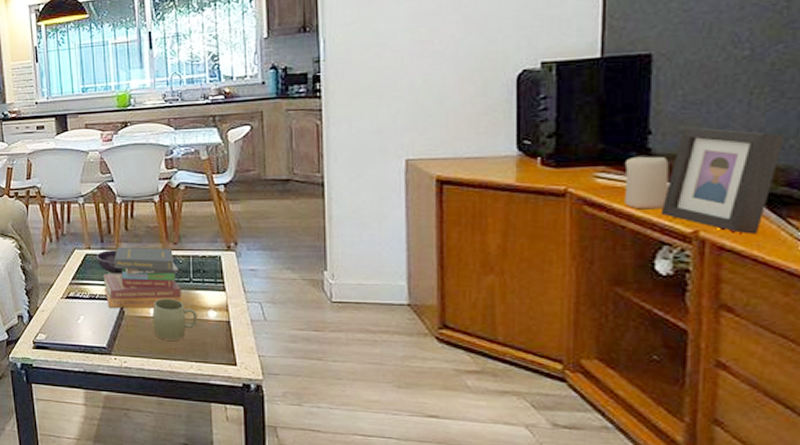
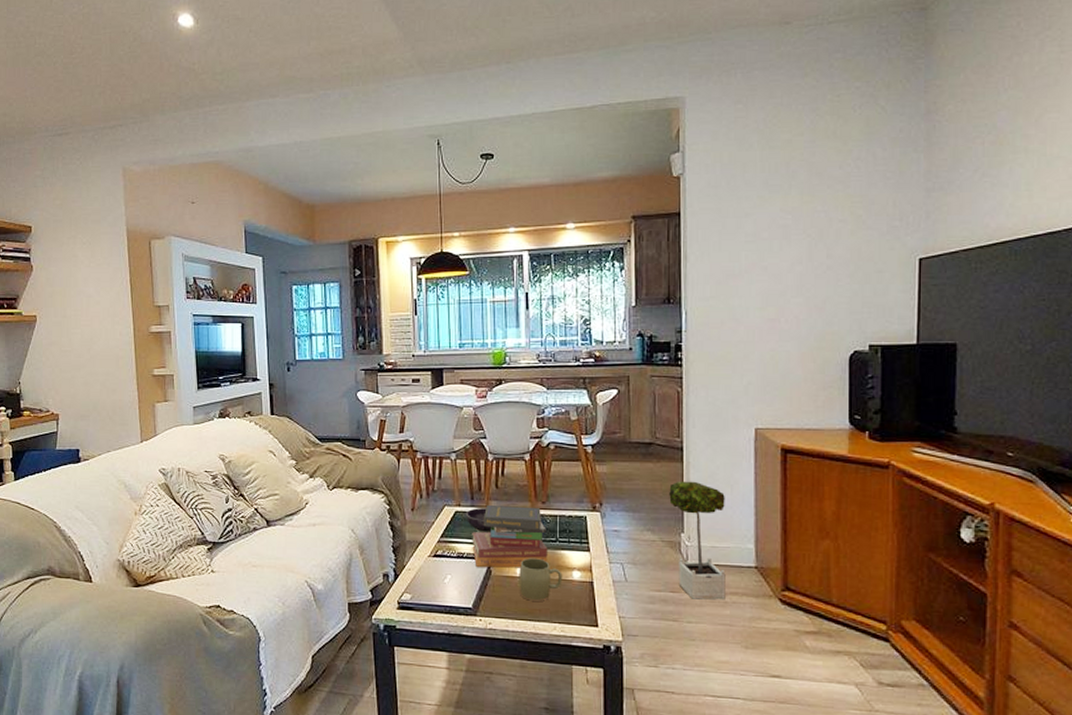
potted tree: none [310,217,375,339] -> present [669,481,726,600]
candle: present [623,156,669,210] -> none [935,434,971,483]
picture frame: present [660,126,784,235] -> none [964,409,1058,508]

